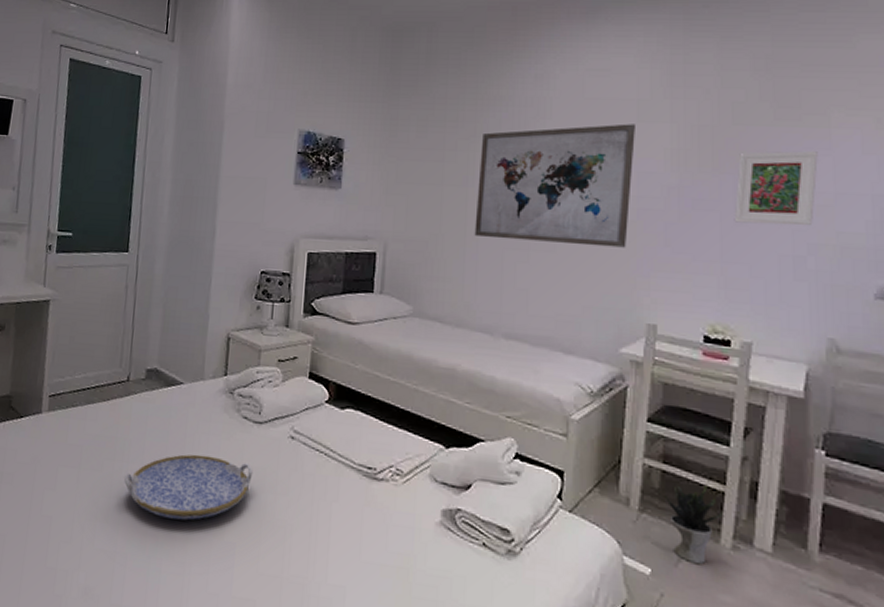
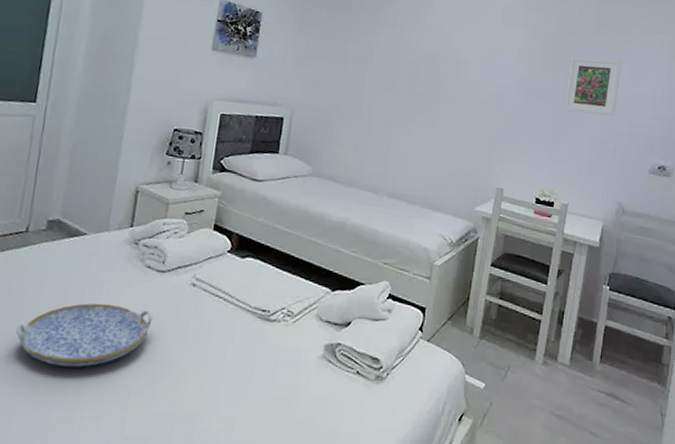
wall art: present [474,124,635,248] -> none [369,20,500,126]
potted plant: present [663,484,723,564] -> none [498,315,539,377]

